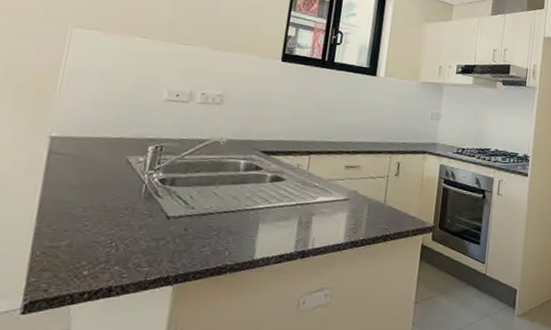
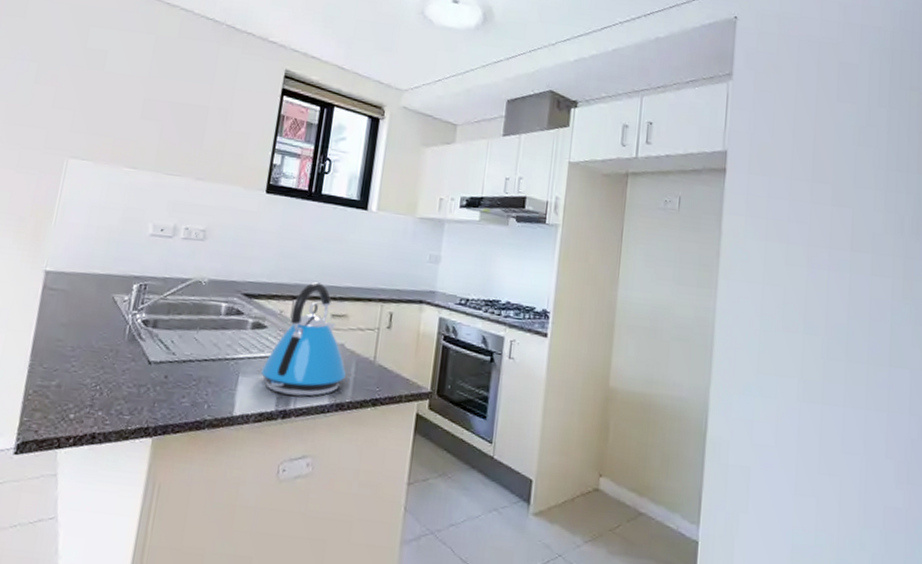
kettle: none [280,139,360,238] -> present [260,282,347,397]

